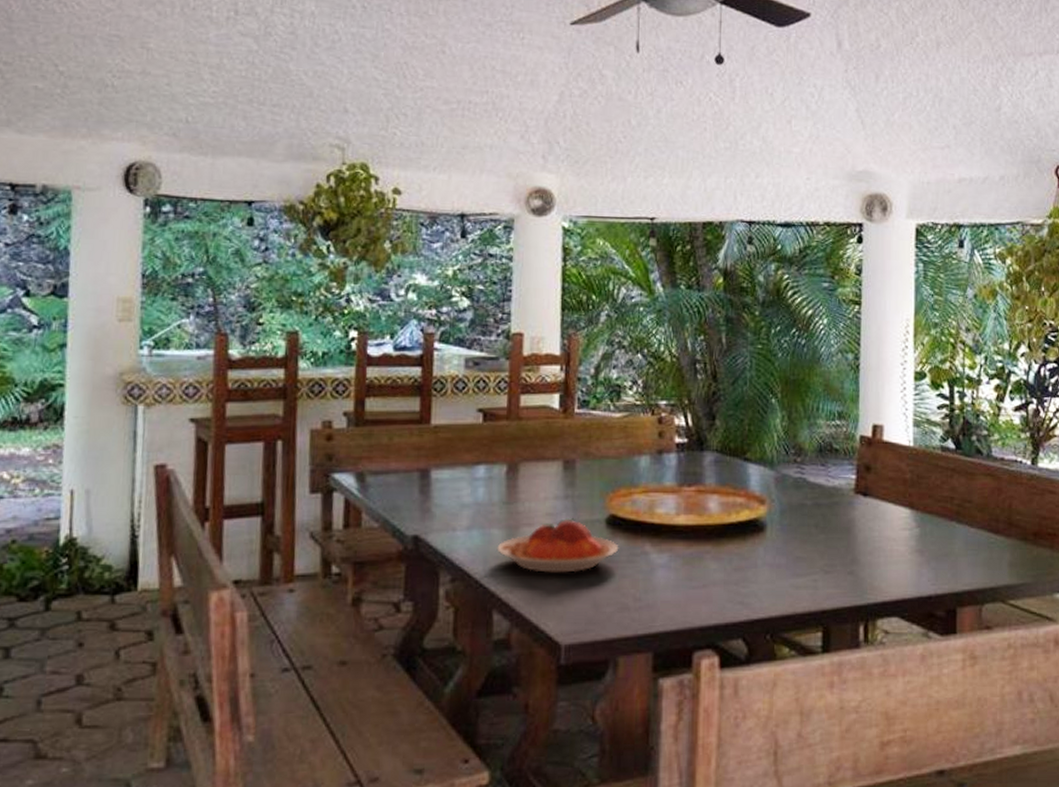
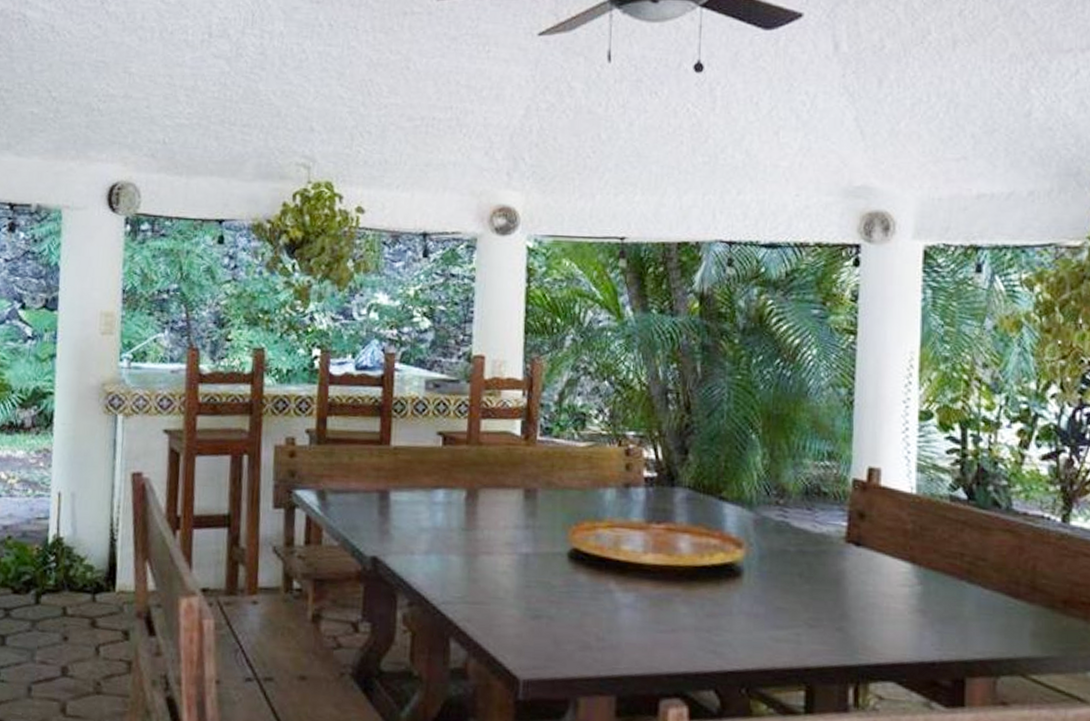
plate: present [497,517,619,573] -> none [455,548,582,606]

